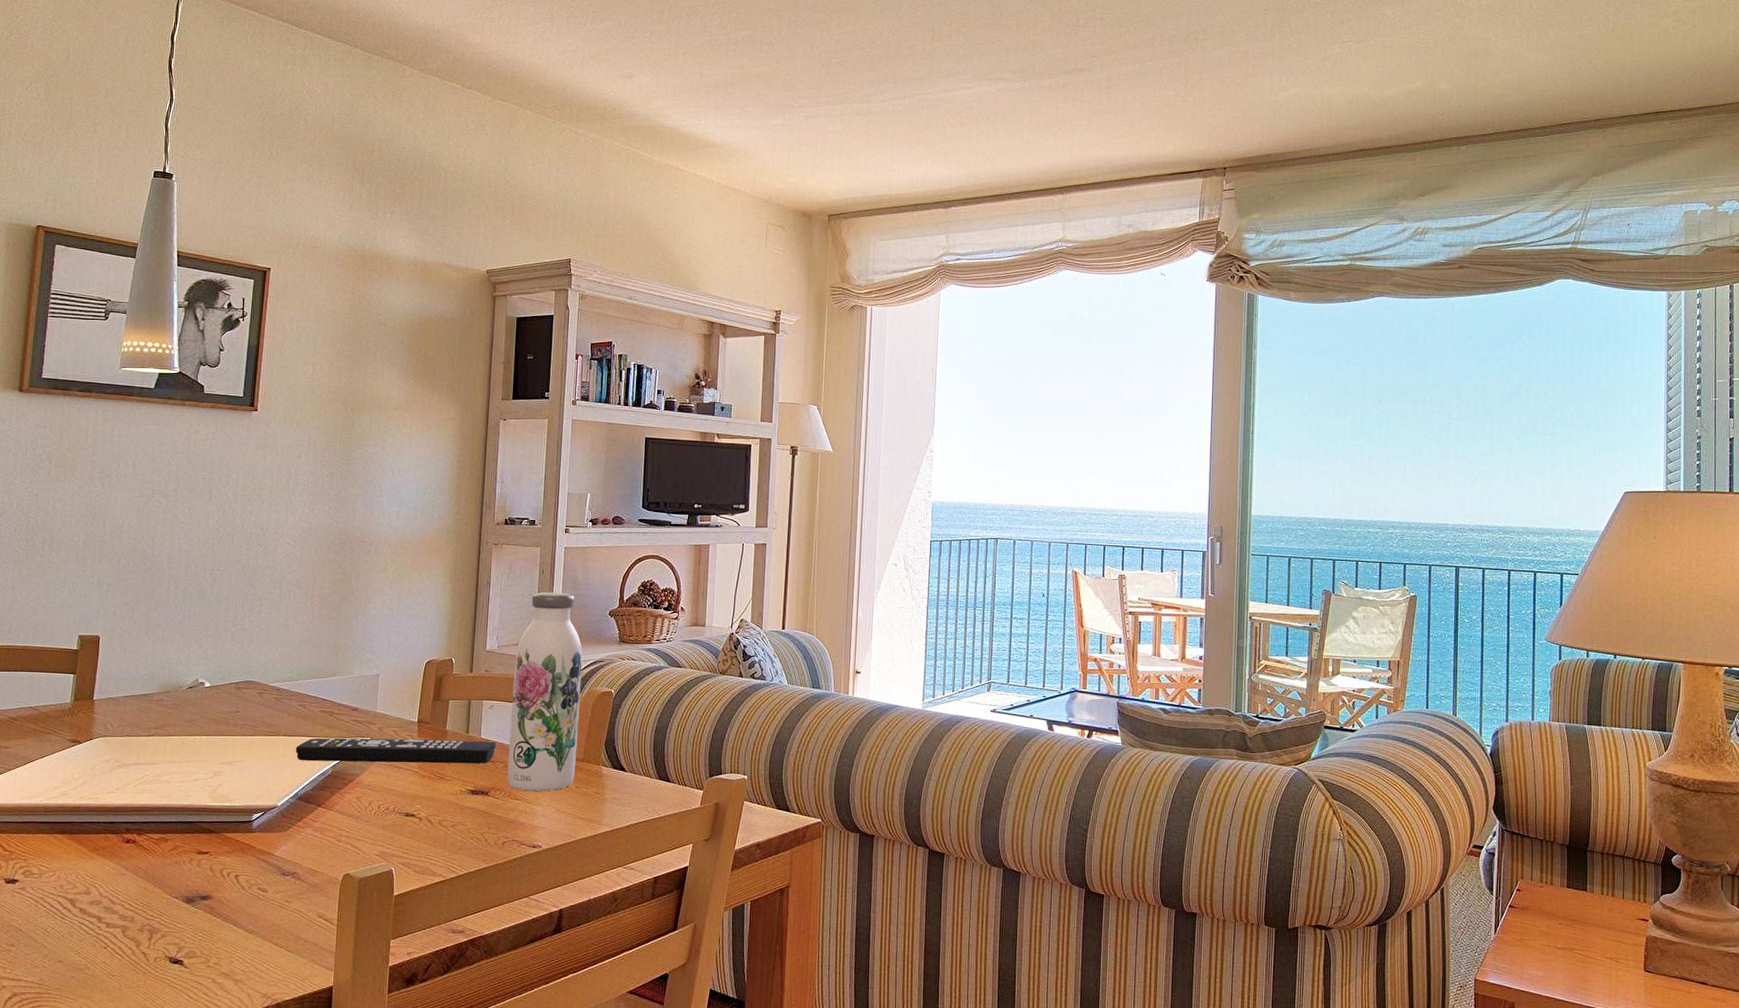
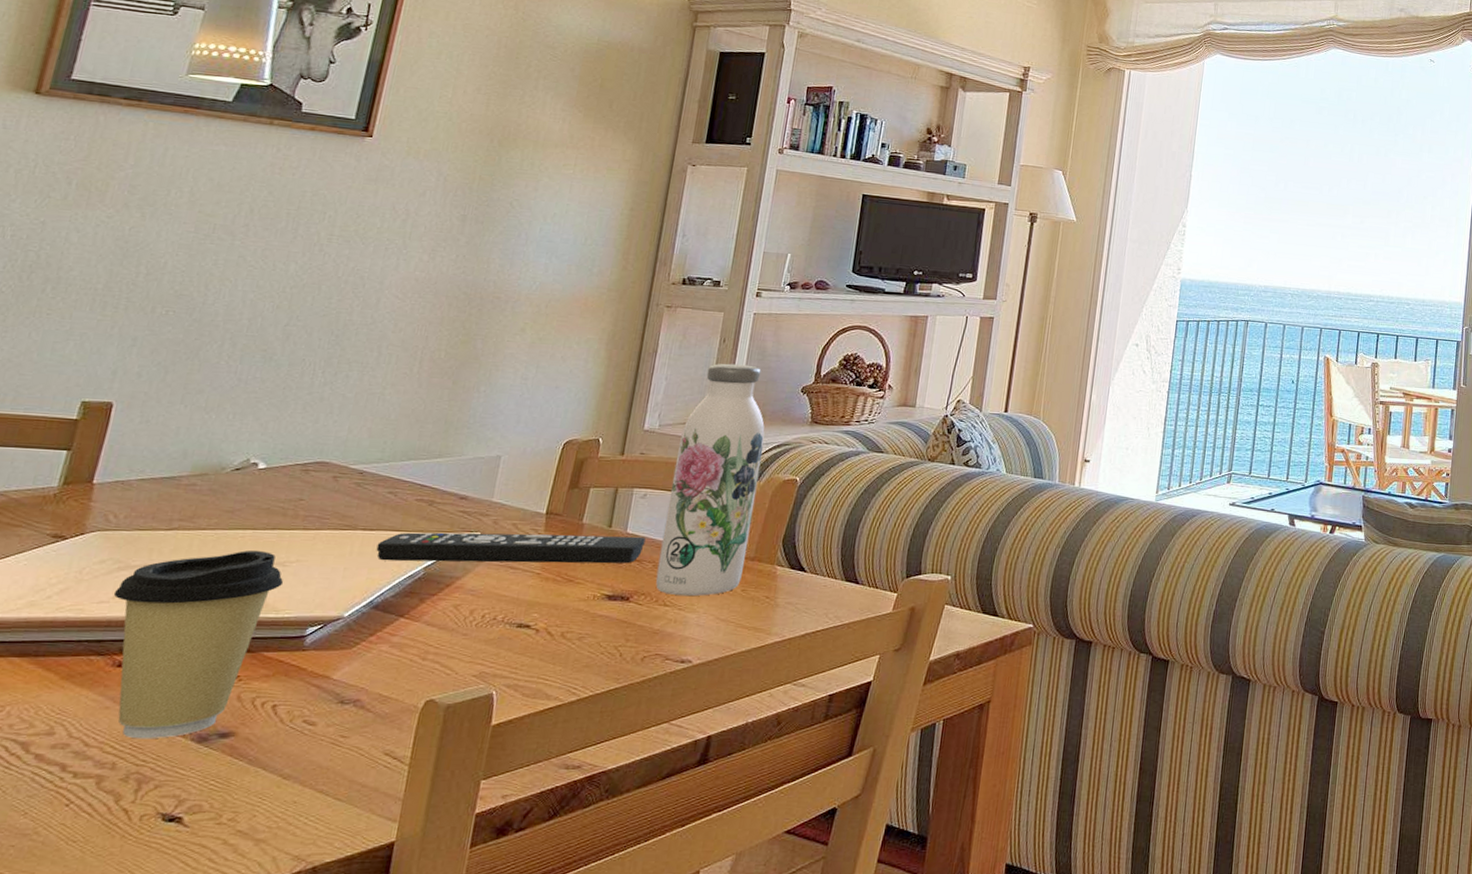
coffee cup: none [117,752,233,899] -> present [113,550,284,739]

